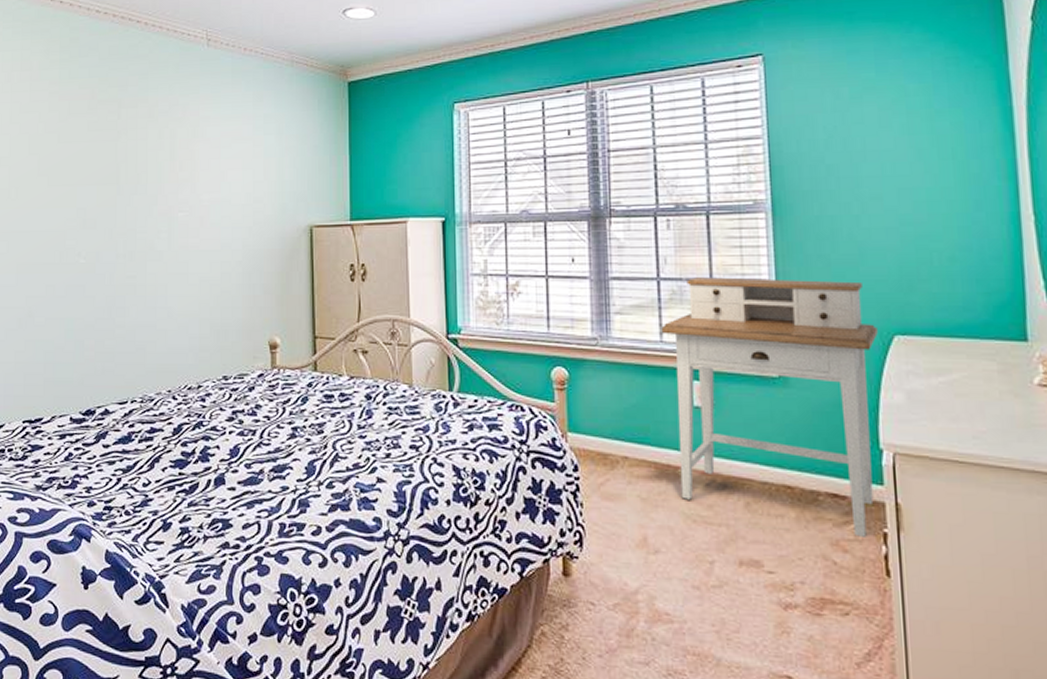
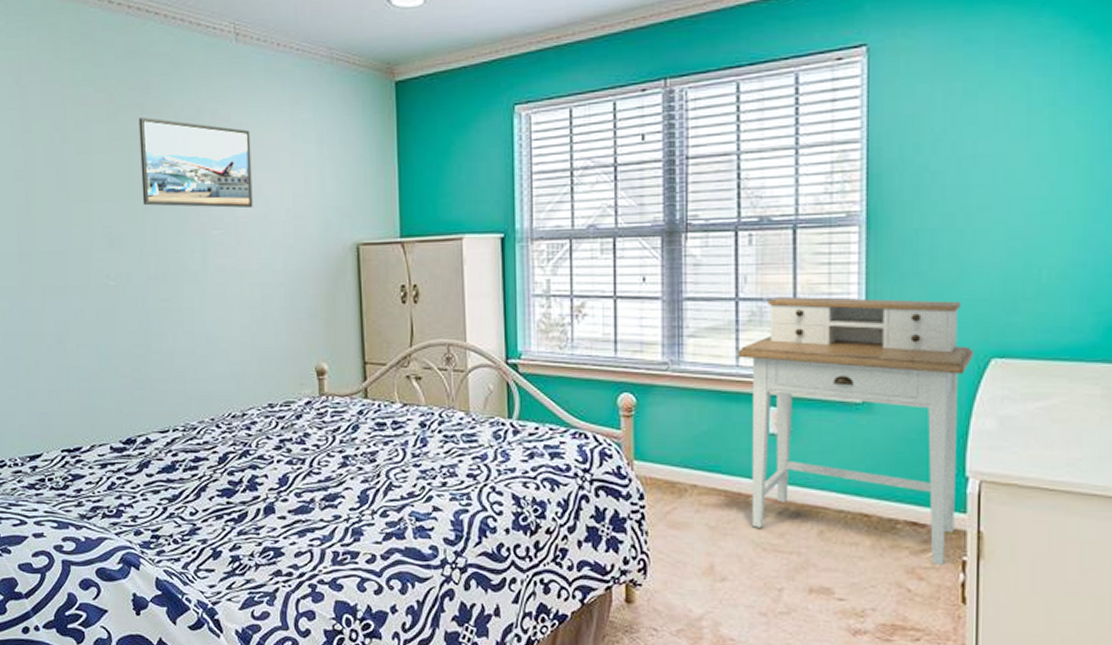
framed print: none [116,111,217,193] -> present [138,117,253,209]

